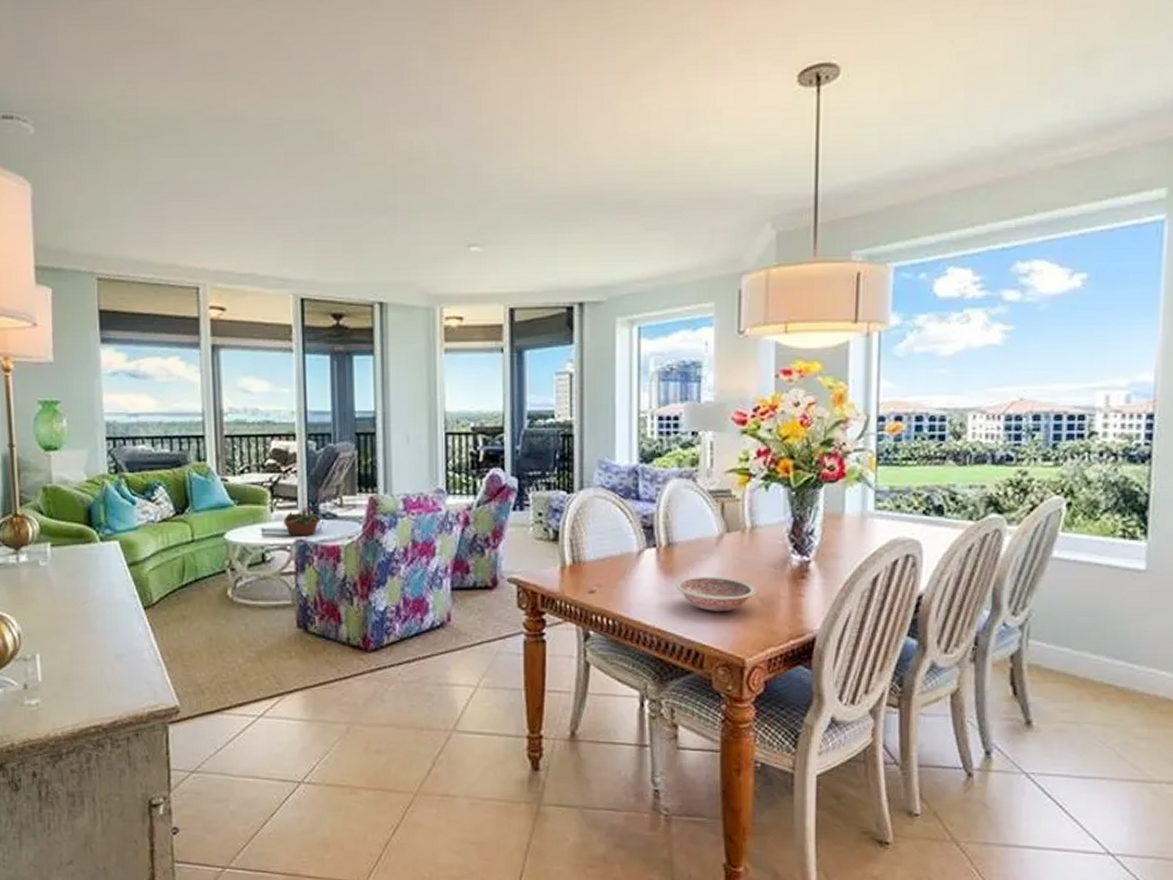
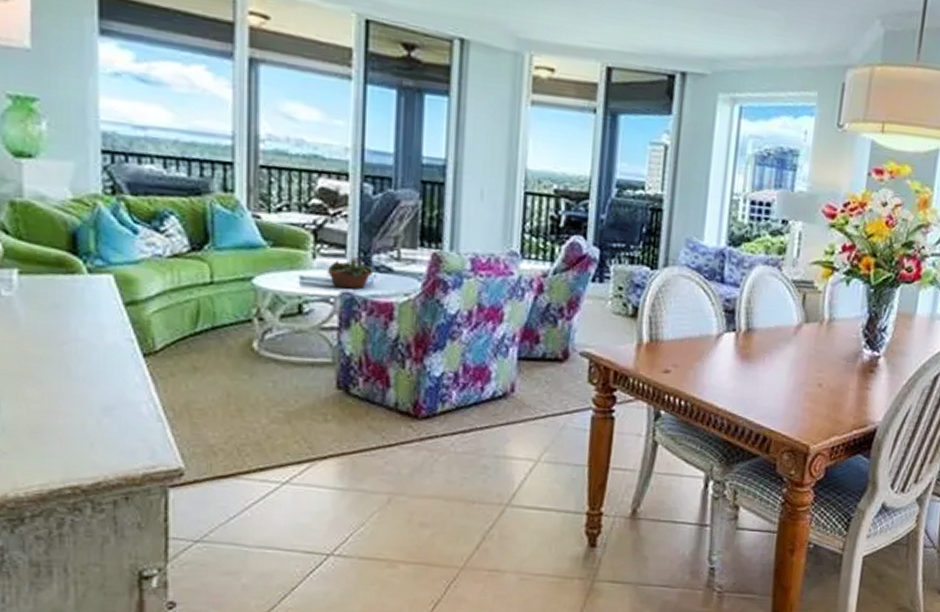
bowl: present [675,577,757,611] -> none [750,363,828,399]

